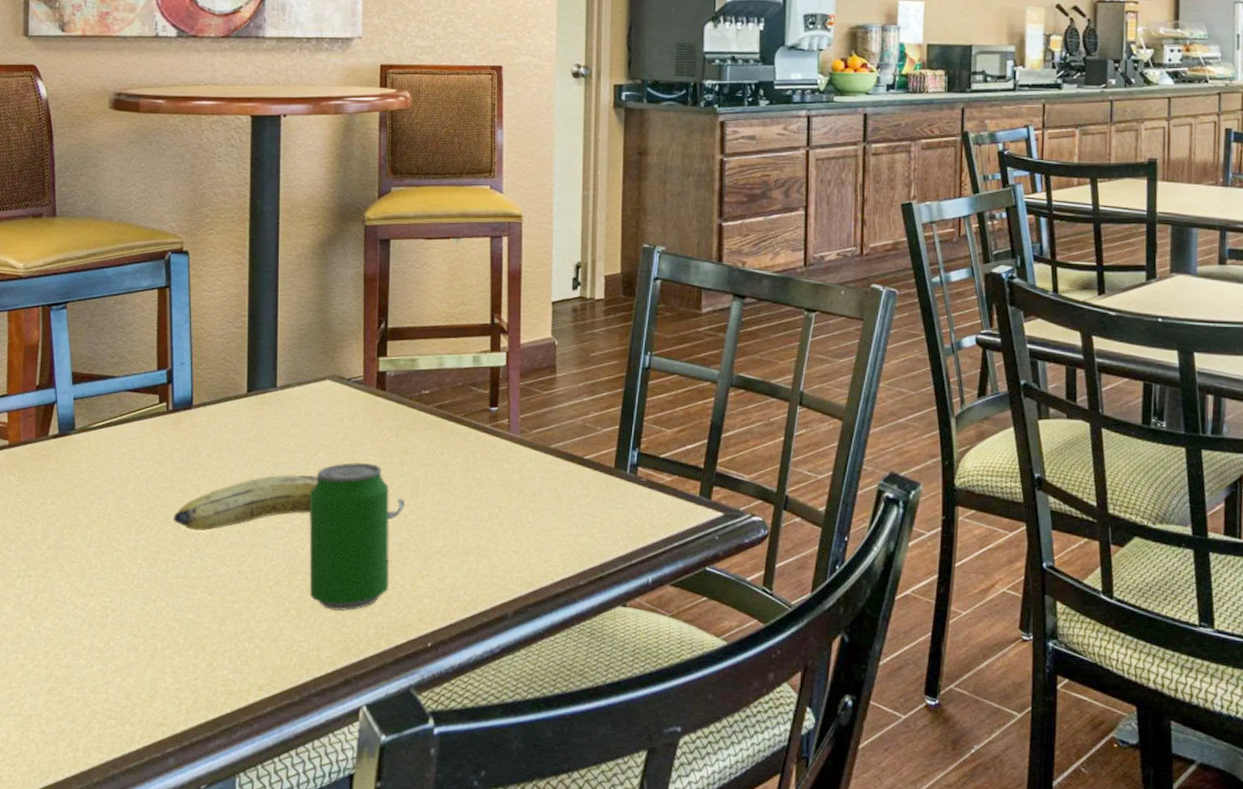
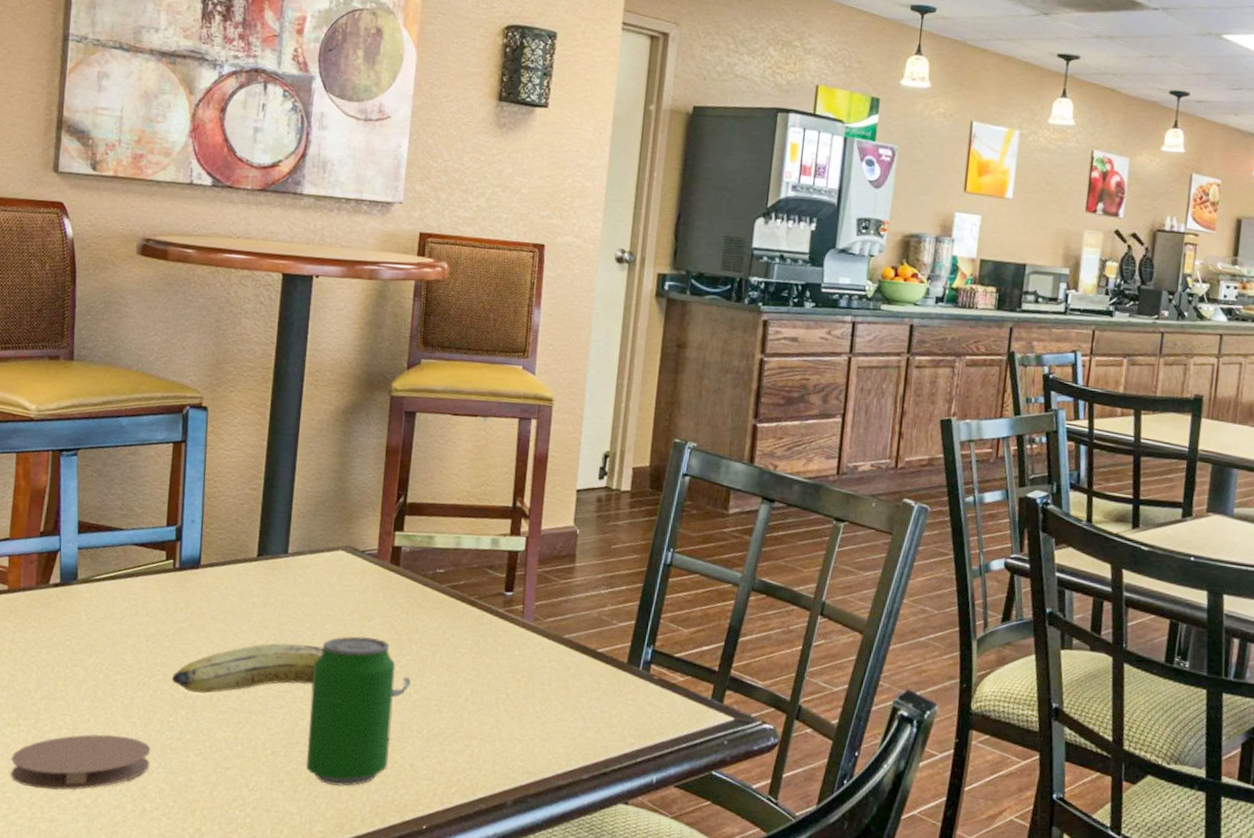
coaster: none [23,578,158,637] -> present [10,734,151,790]

